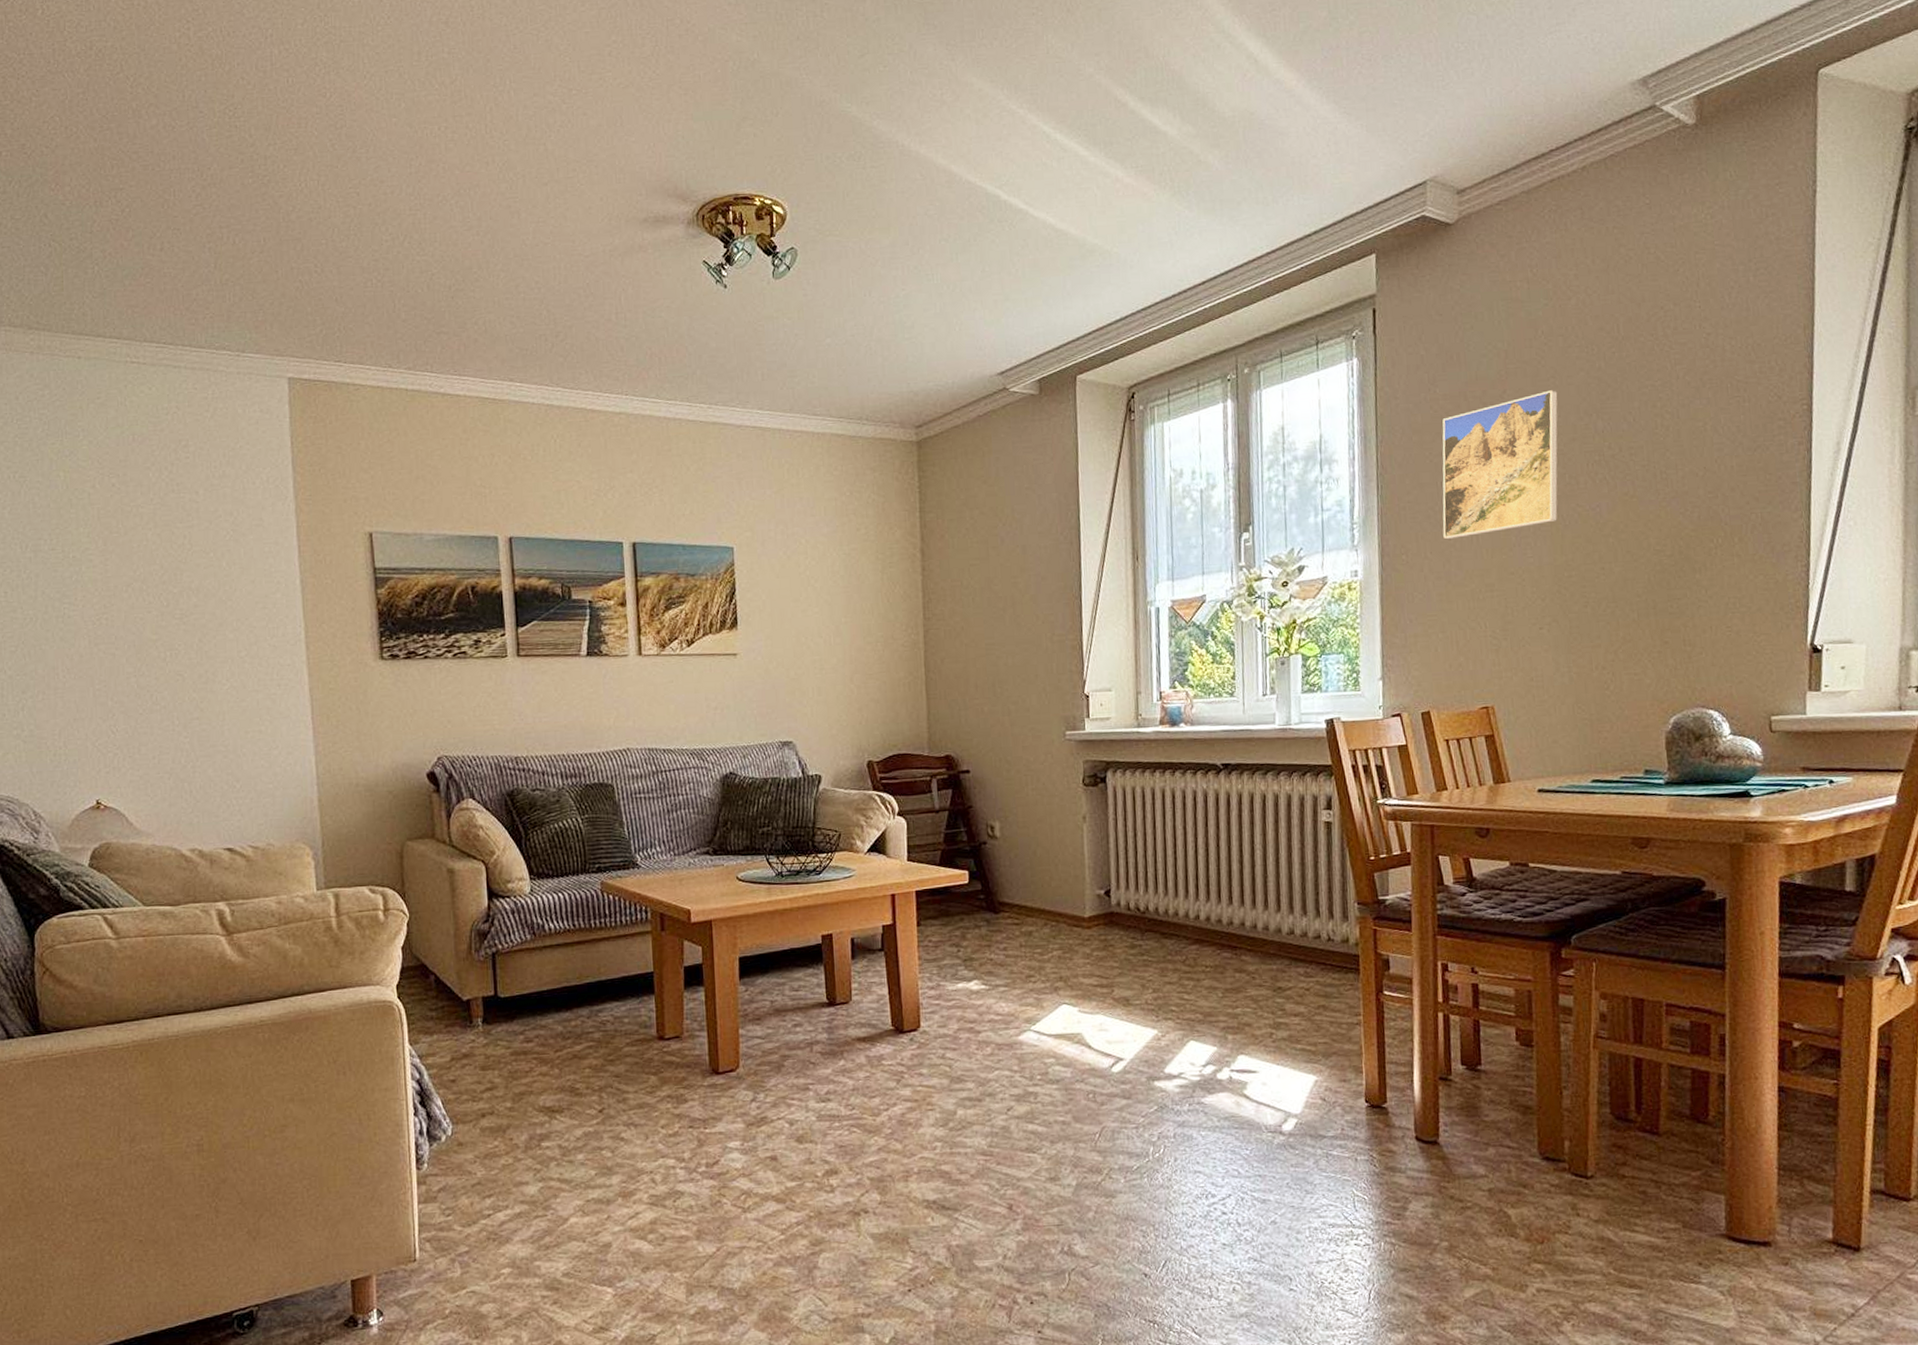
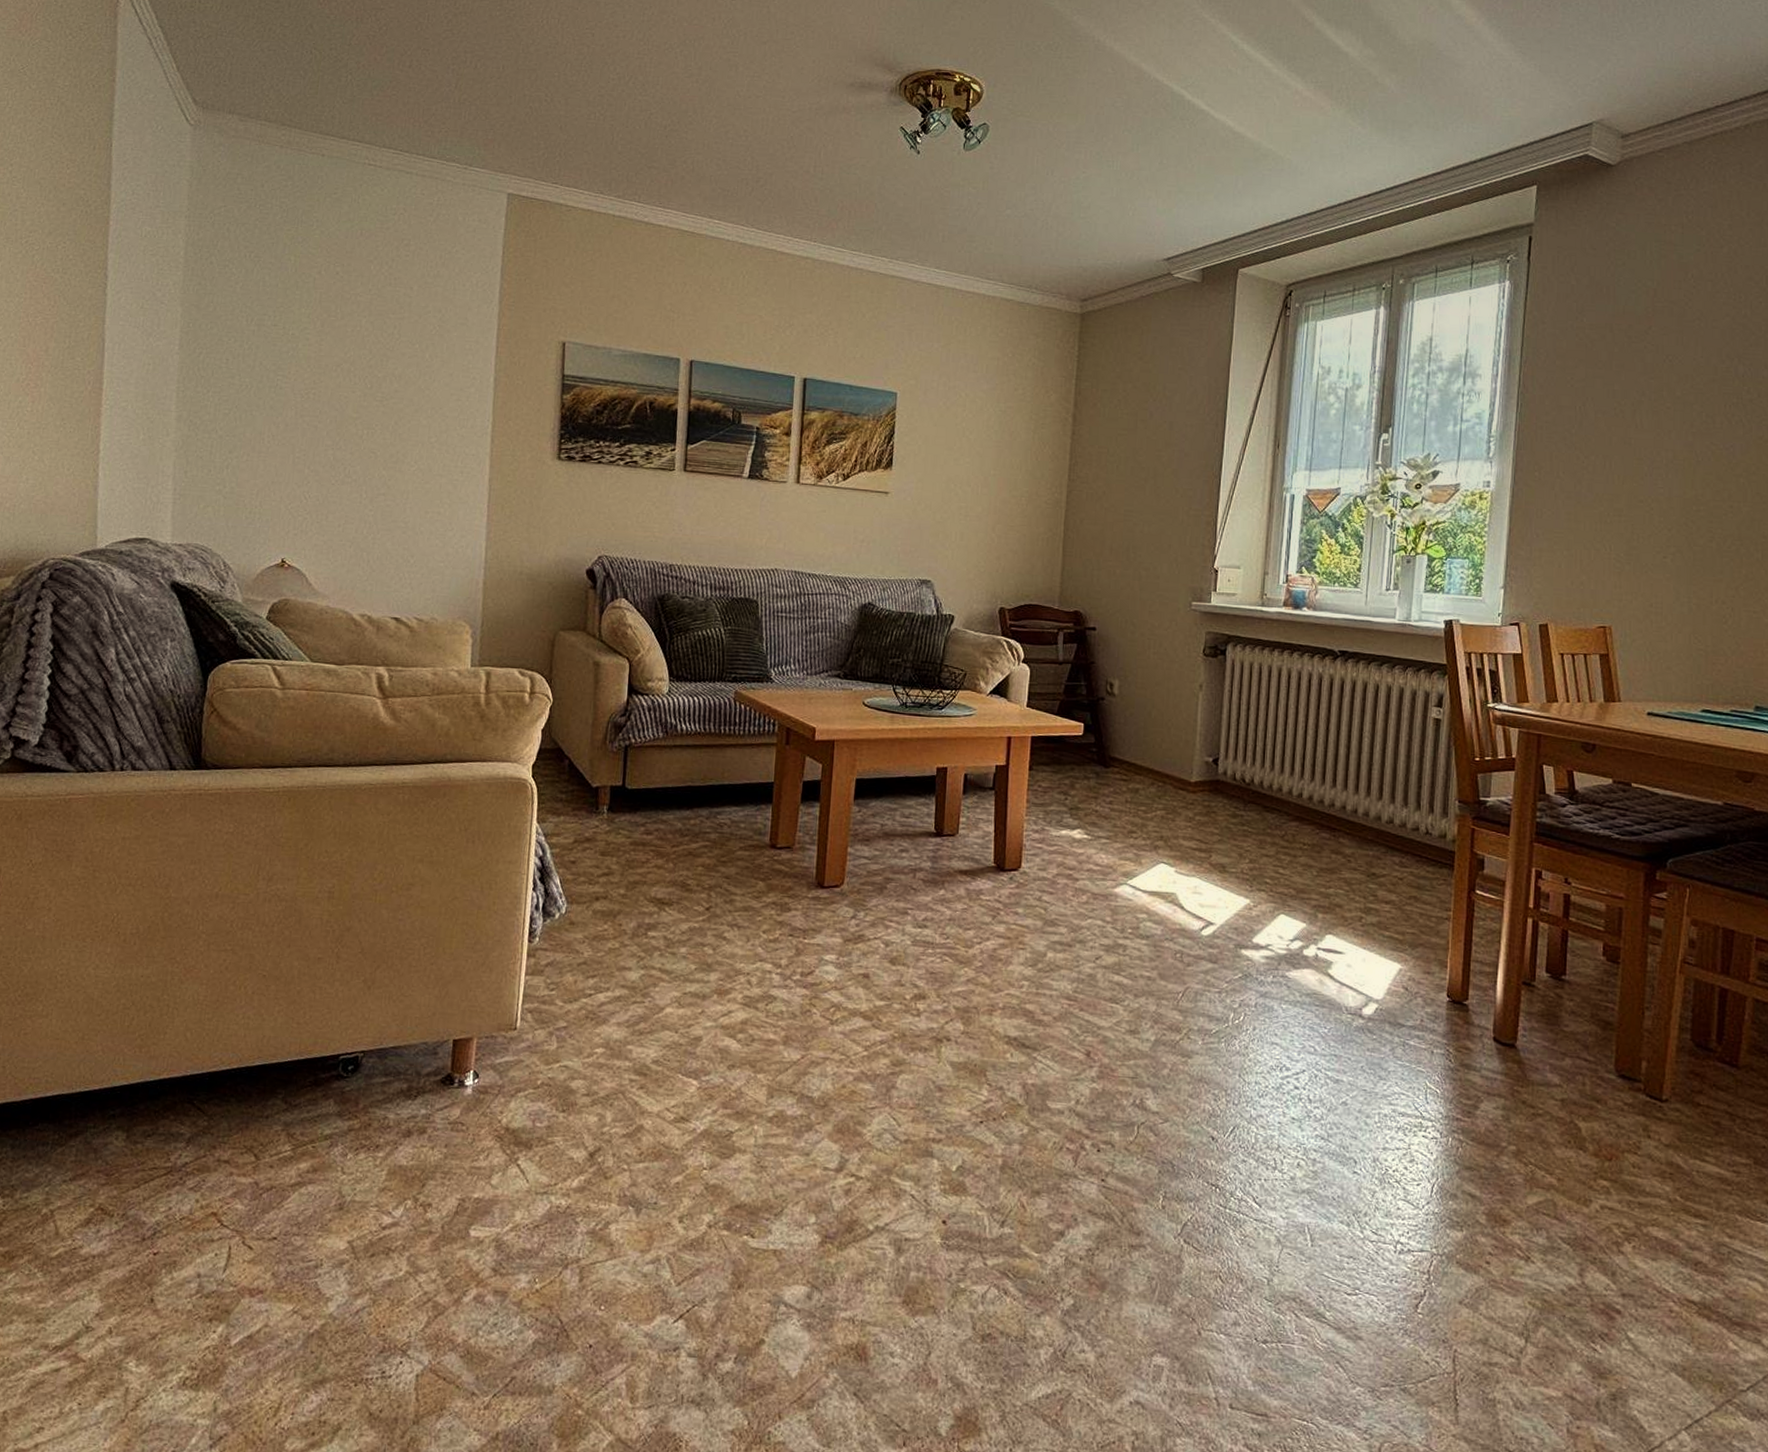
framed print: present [1442,390,1558,540] -> none [1577,331,1702,462]

